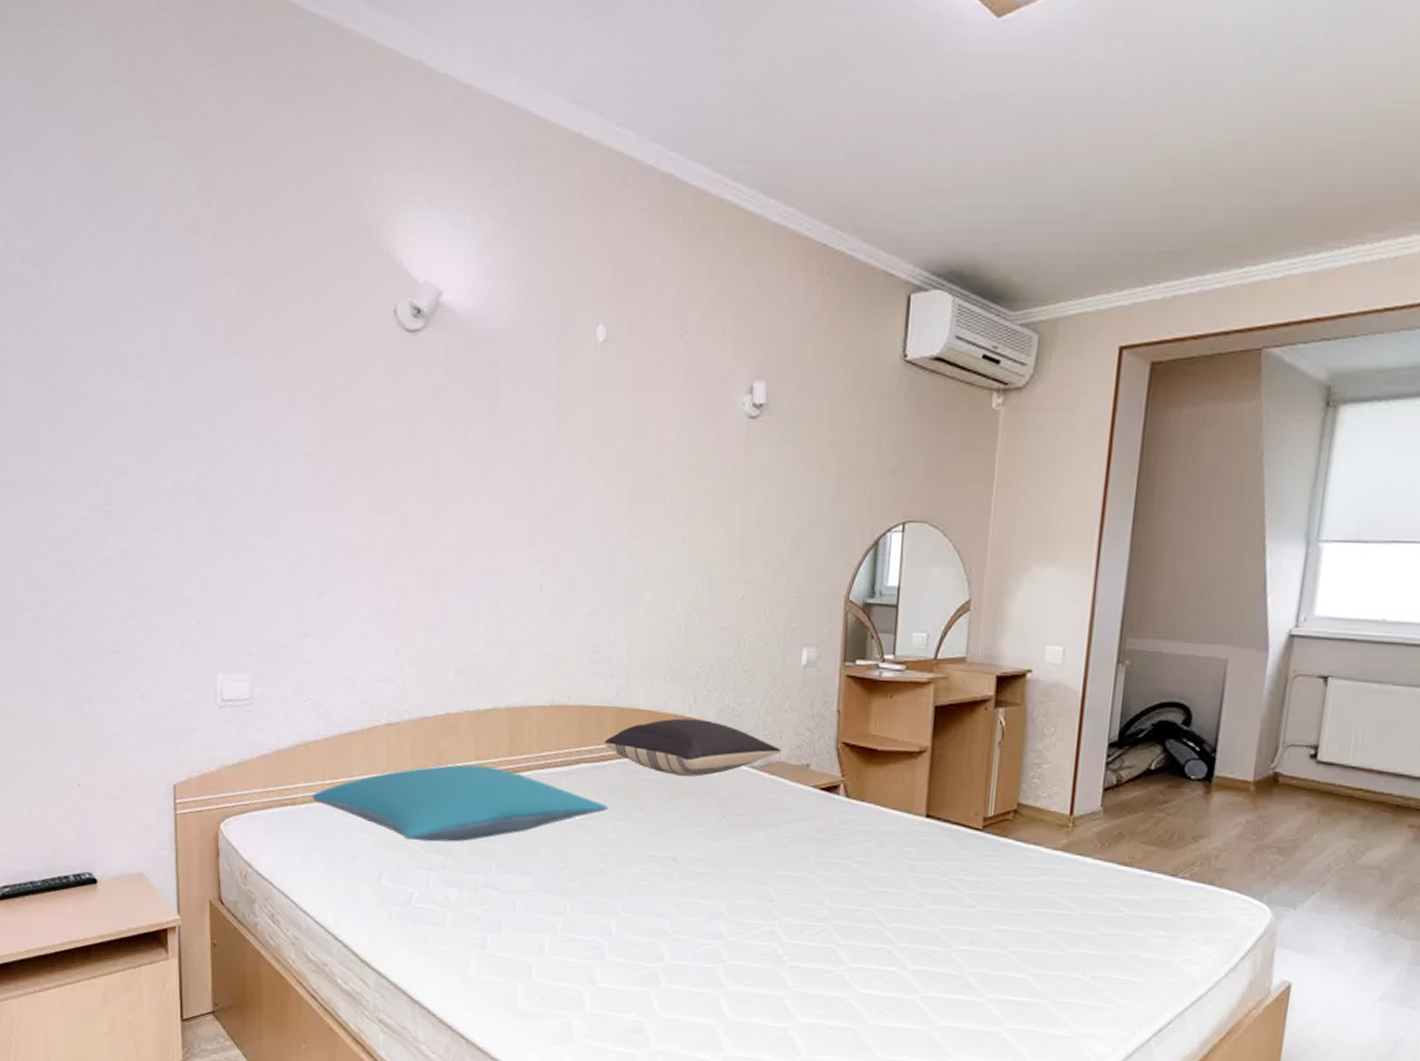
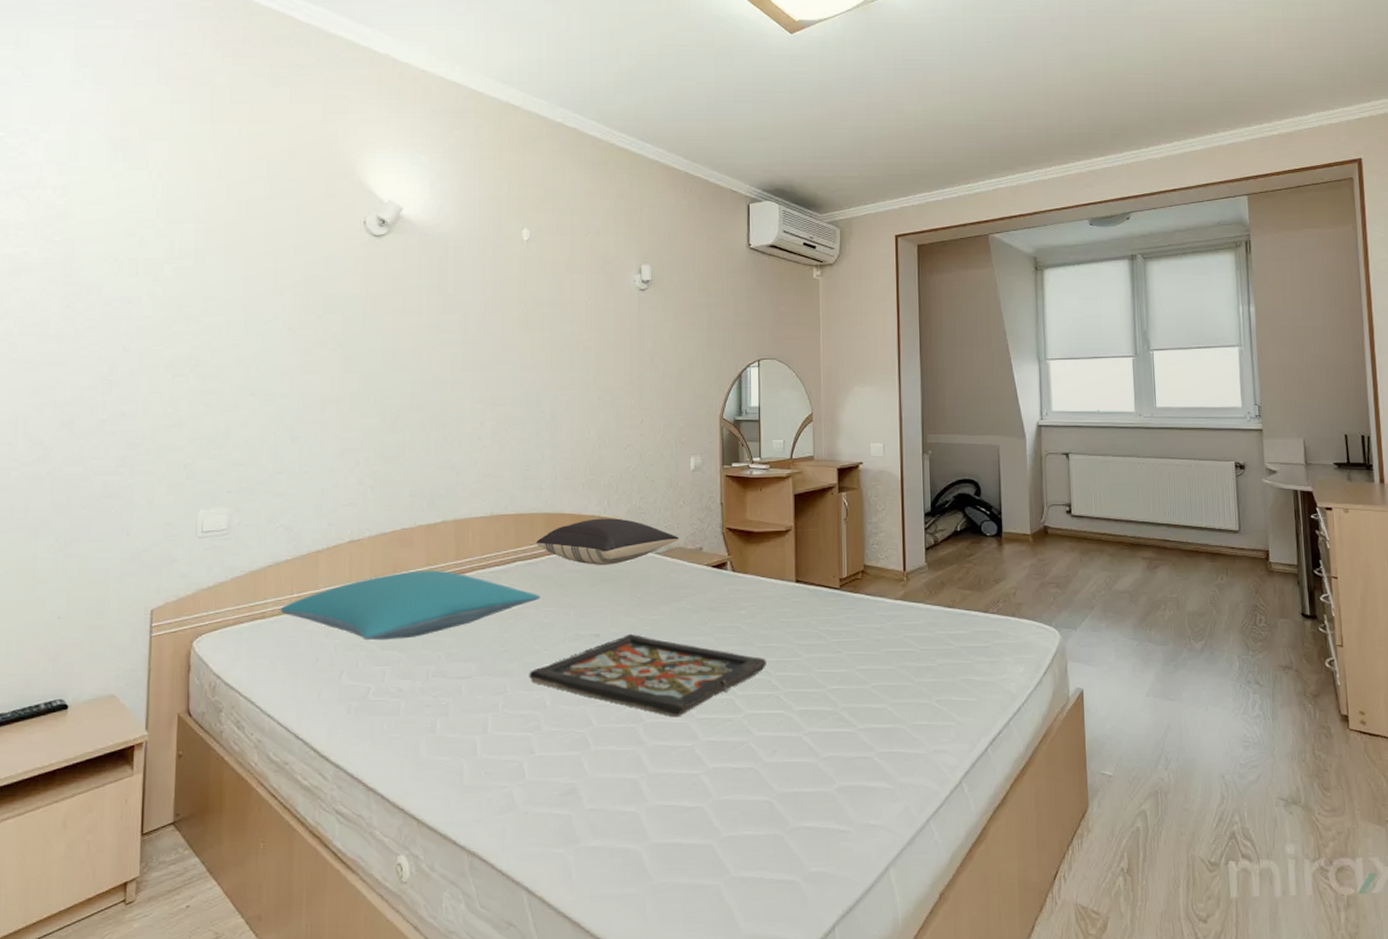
decorative tray: none [592,860,879,962] -> present [529,633,766,718]

